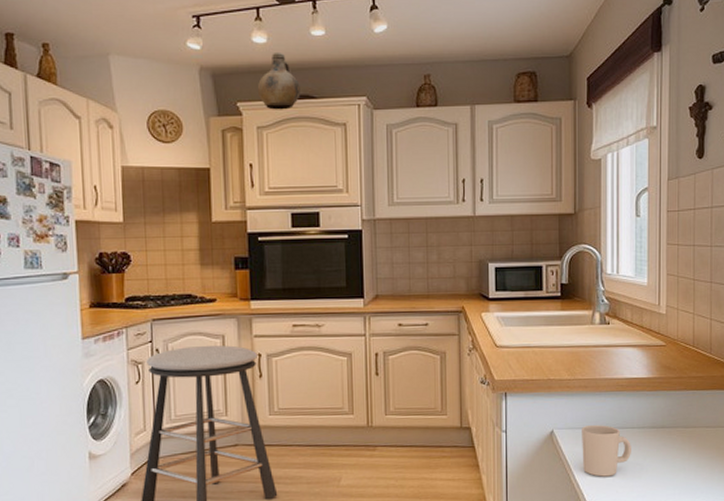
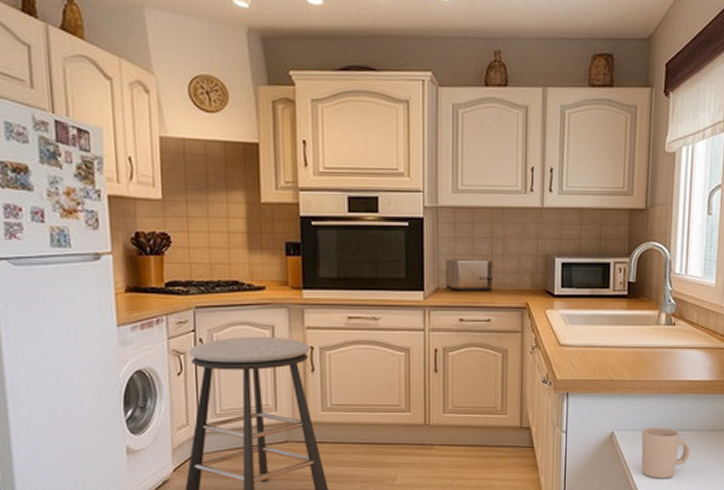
ceramic jug: present [257,51,300,110] -> none [312,15,360,82]
toaster: none [383,265,431,298] -> present [445,258,495,292]

